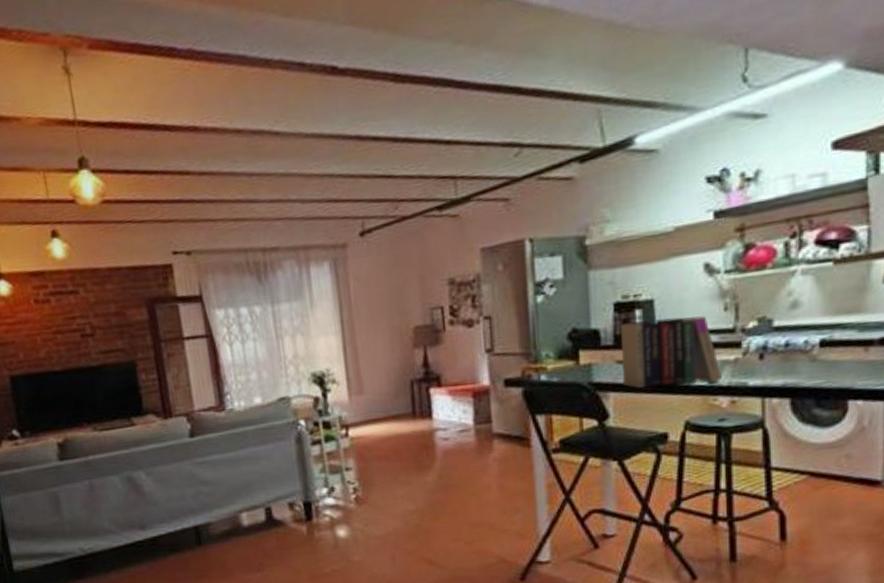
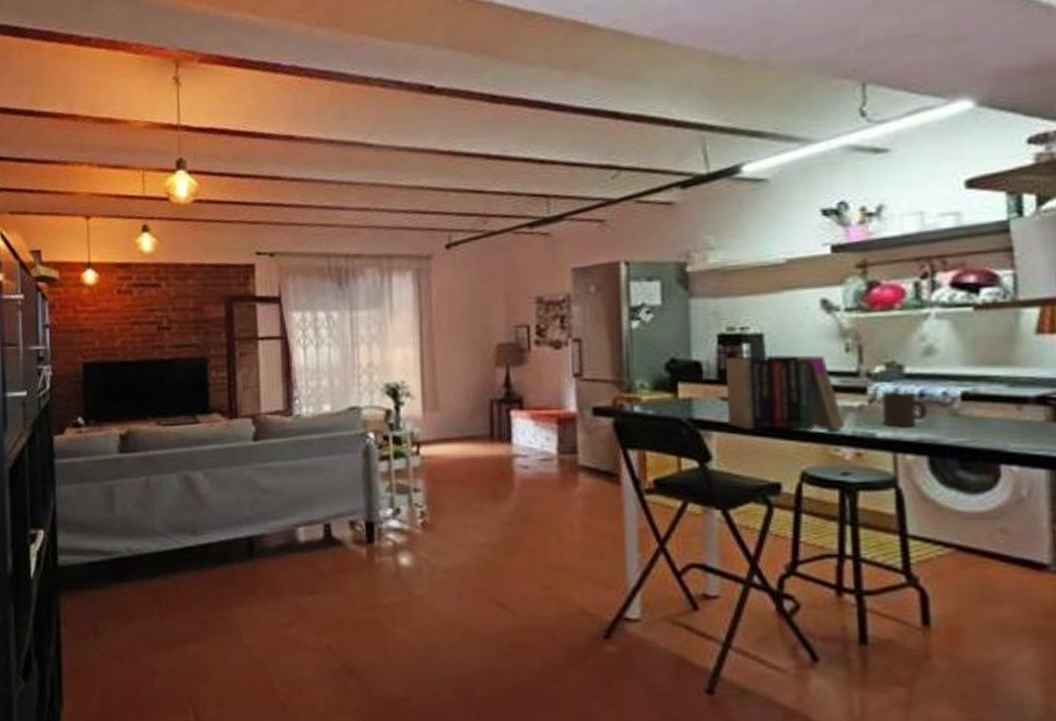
mug: none [753,343,791,376] -> present [881,392,928,428]

